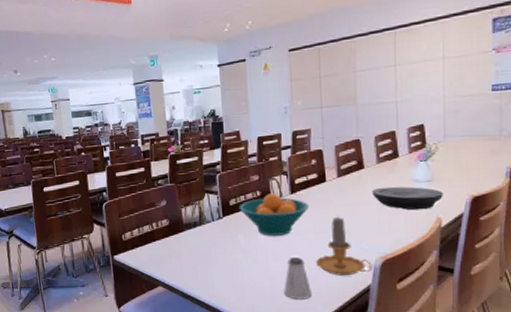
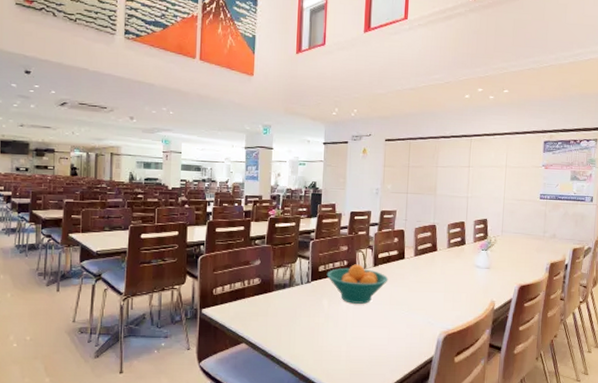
saltshaker: present [284,256,312,300] -> none [358,324,382,366]
candle: present [316,216,372,276] -> none [389,291,436,347]
plate: present [372,186,443,210] -> none [442,269,498,293]

